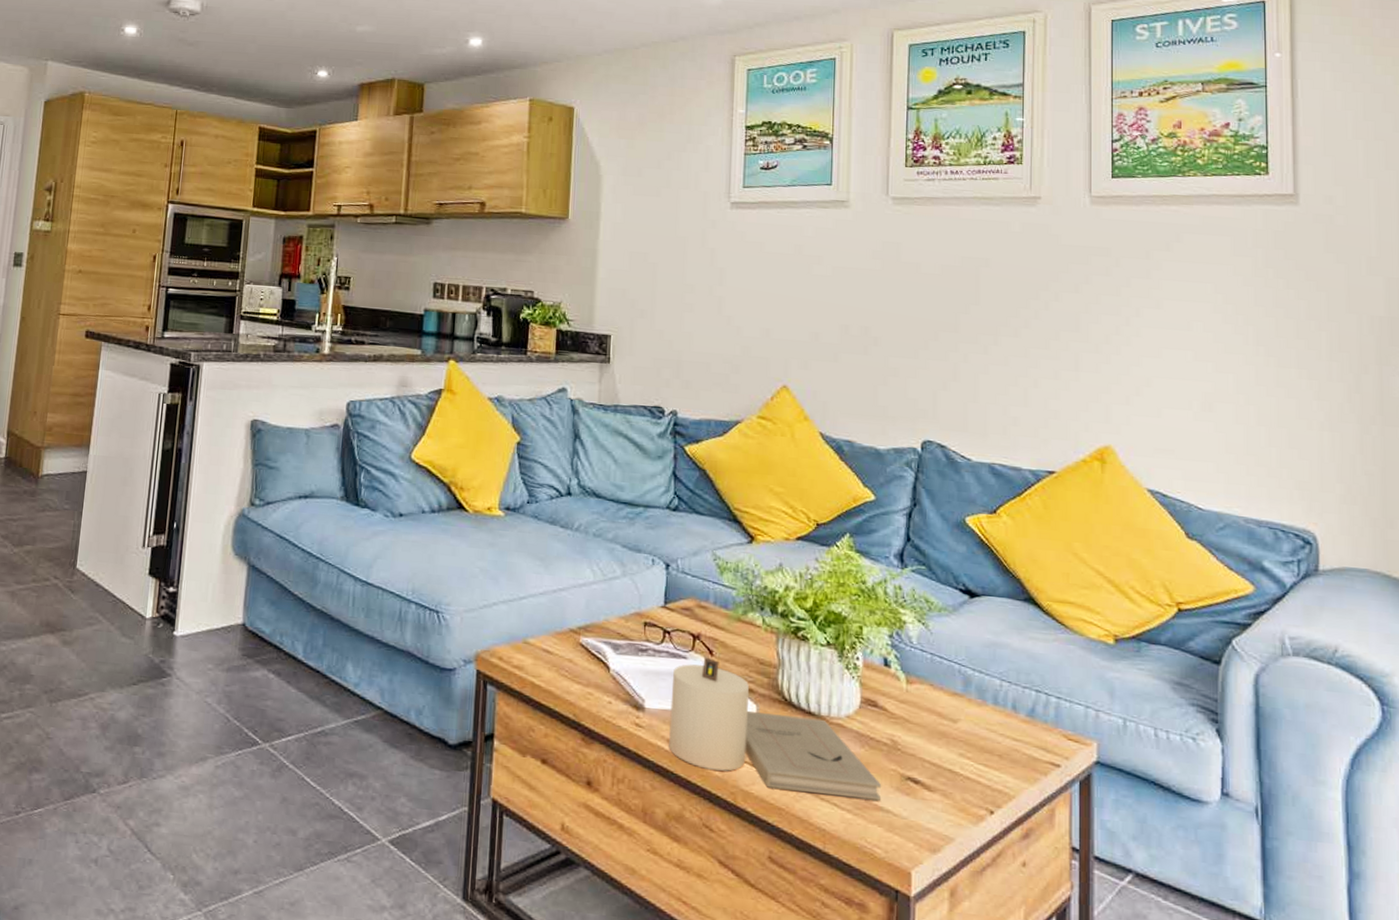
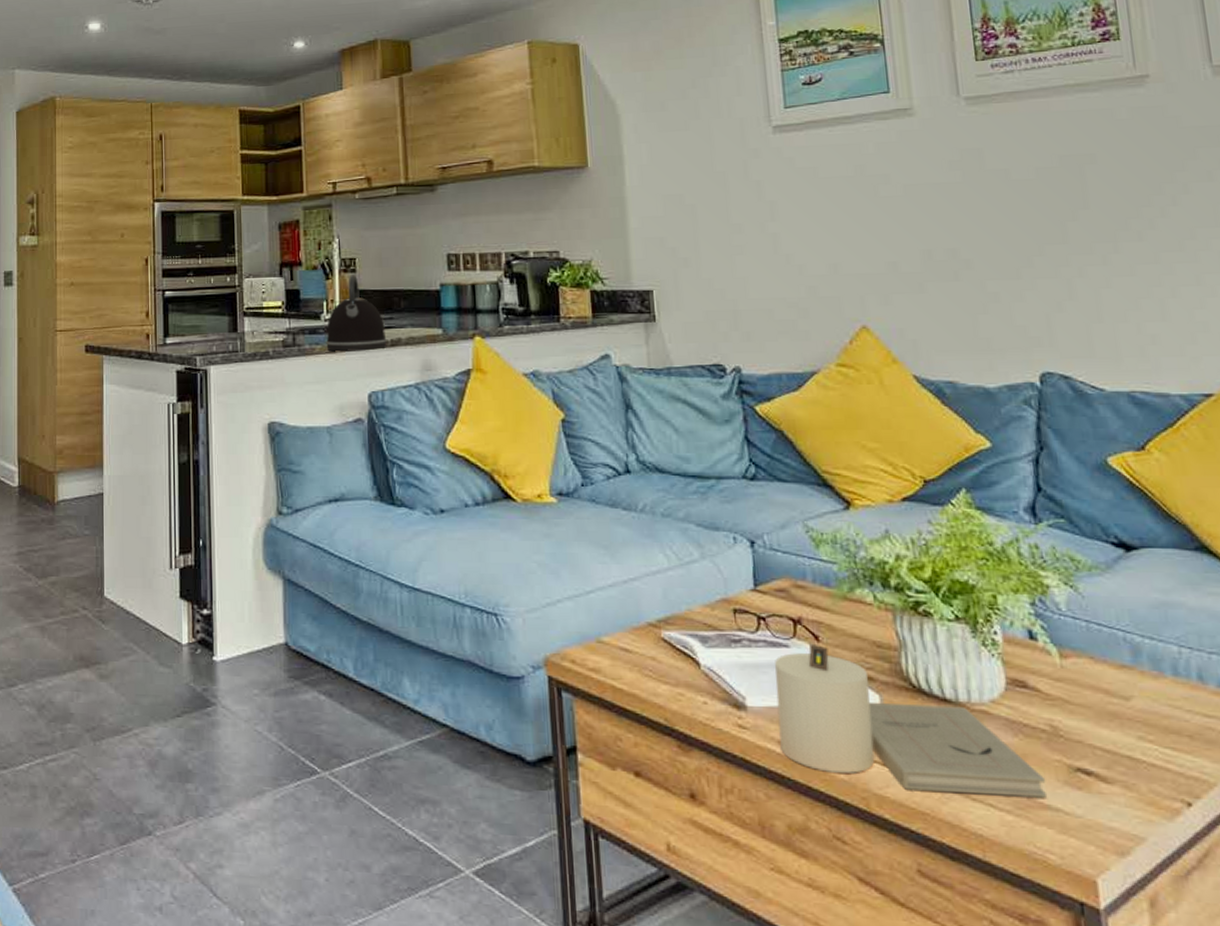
kettle: none [314,291,371,363] -> present [326,274,388,352]

